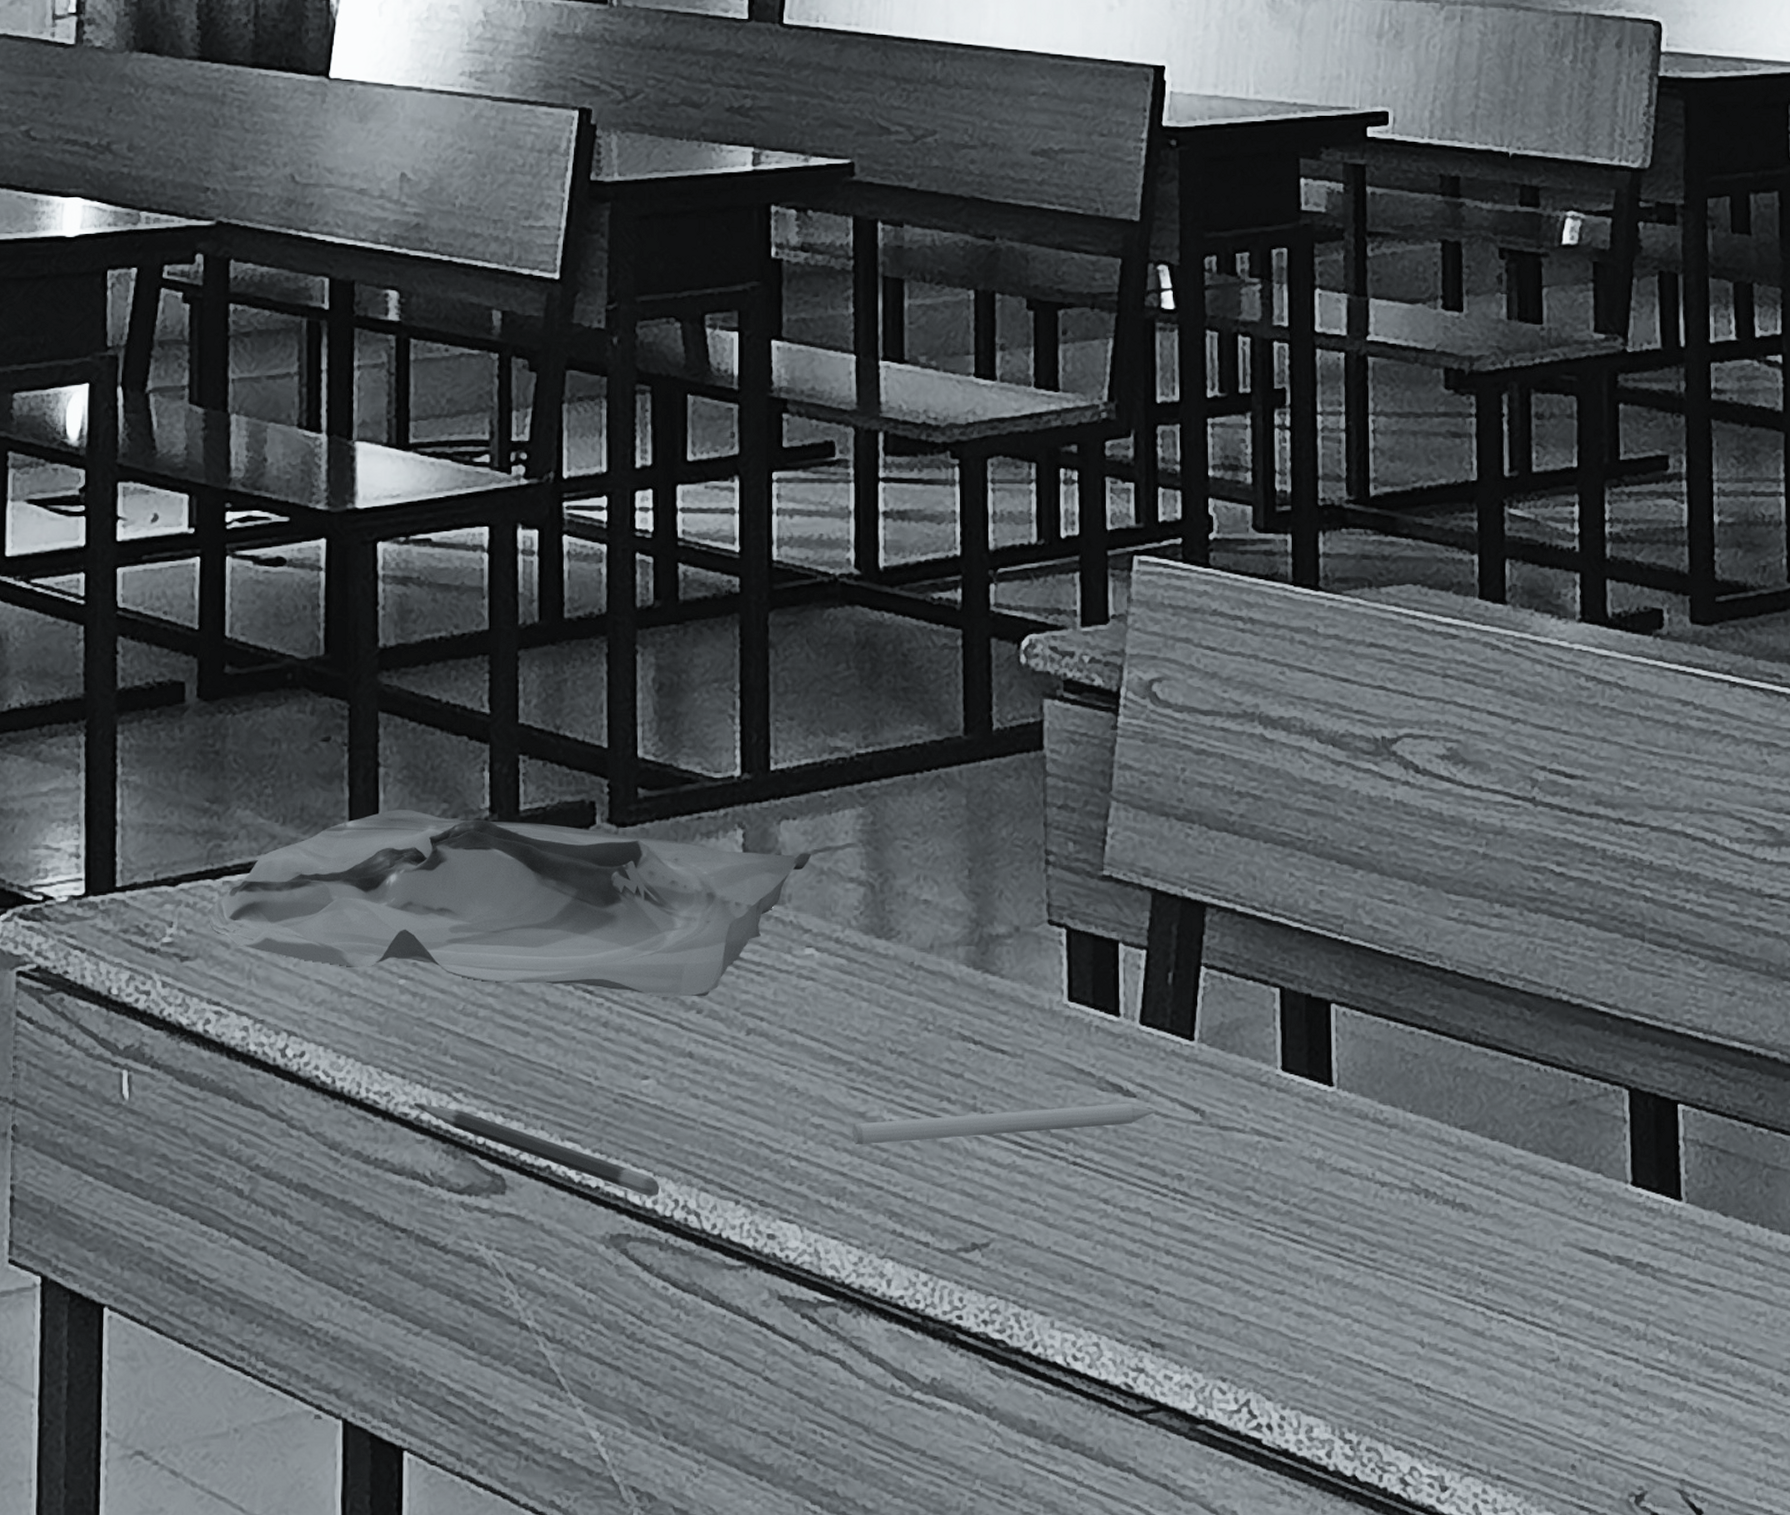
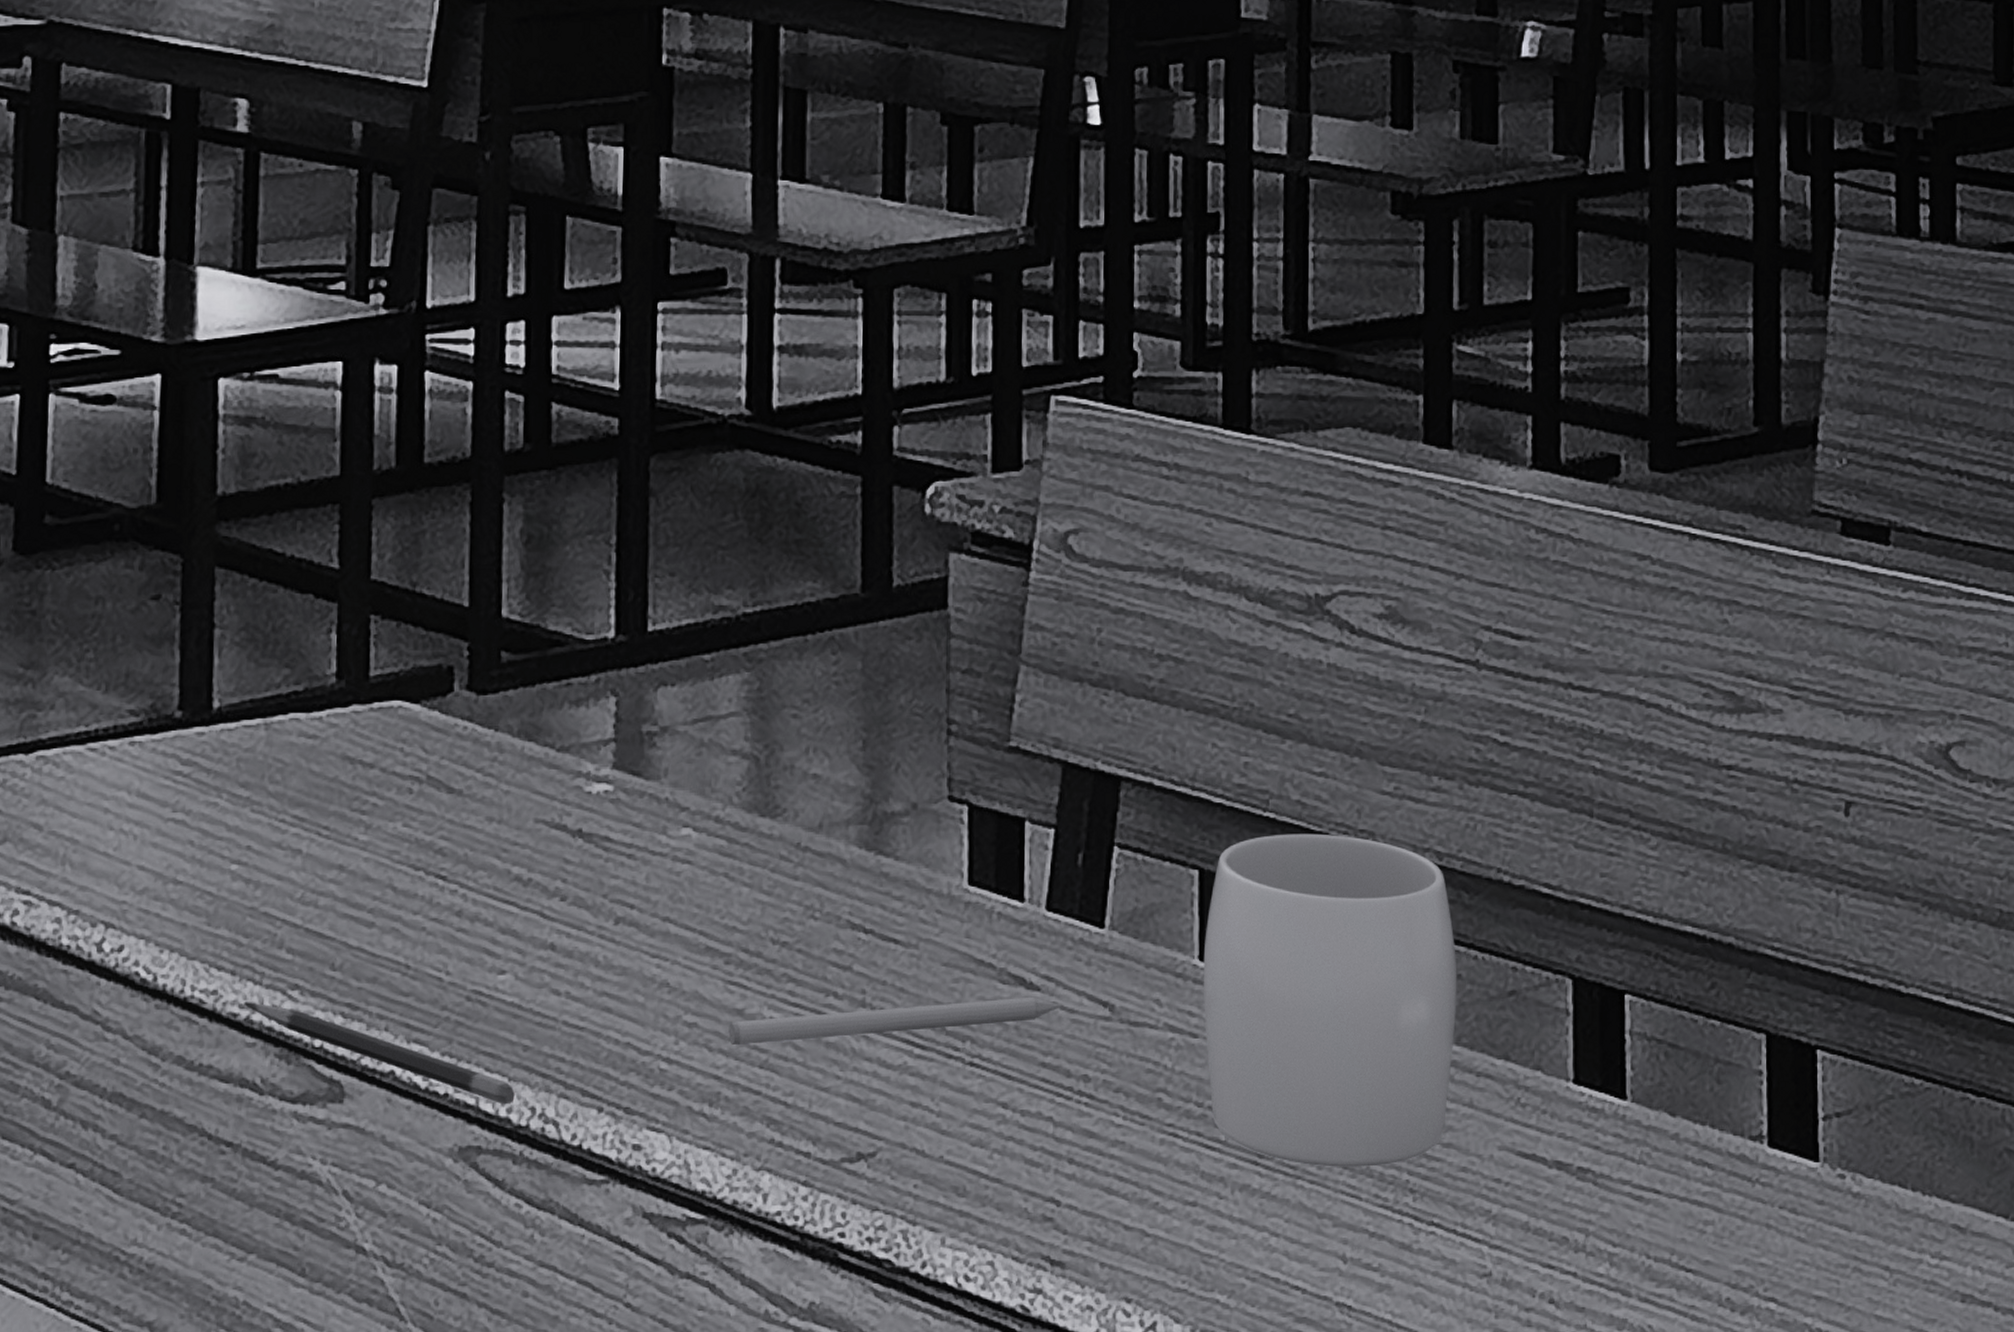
plastic bag: present [208,810,812,997] -> none [19,676,691,883]
mug: none [1286,955,1522,1260] -> present [1203,833,1457,1167]

